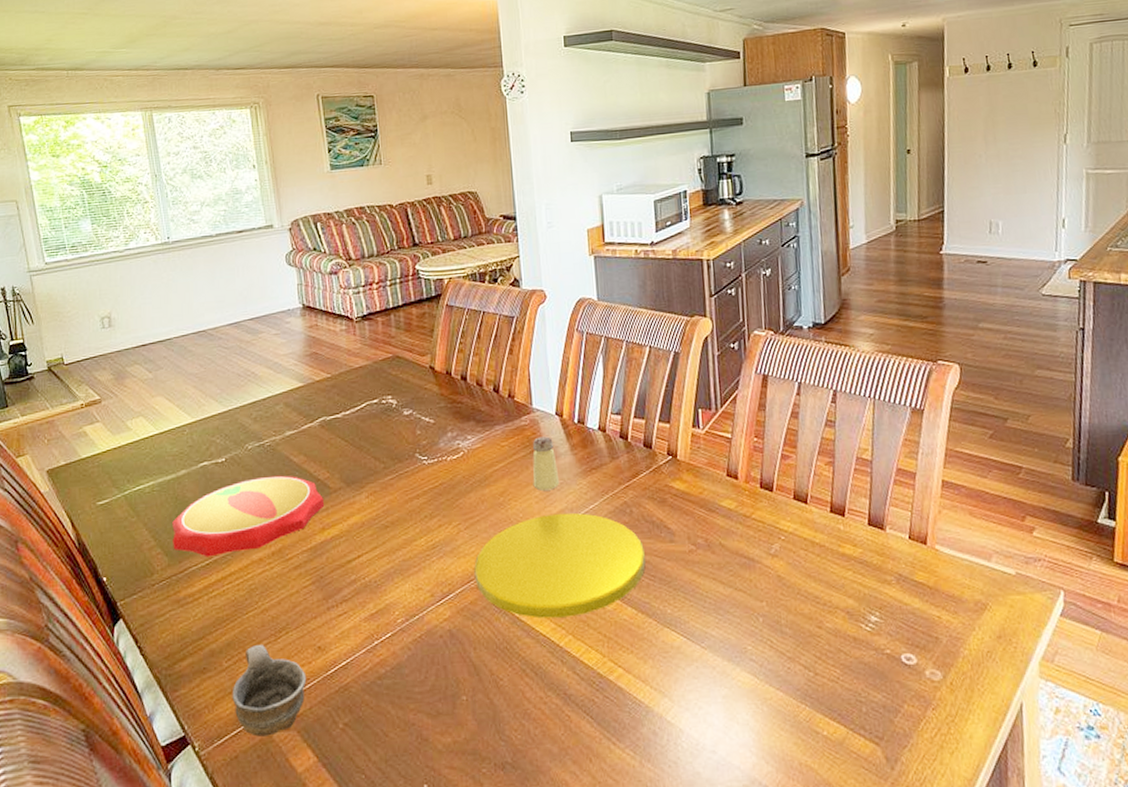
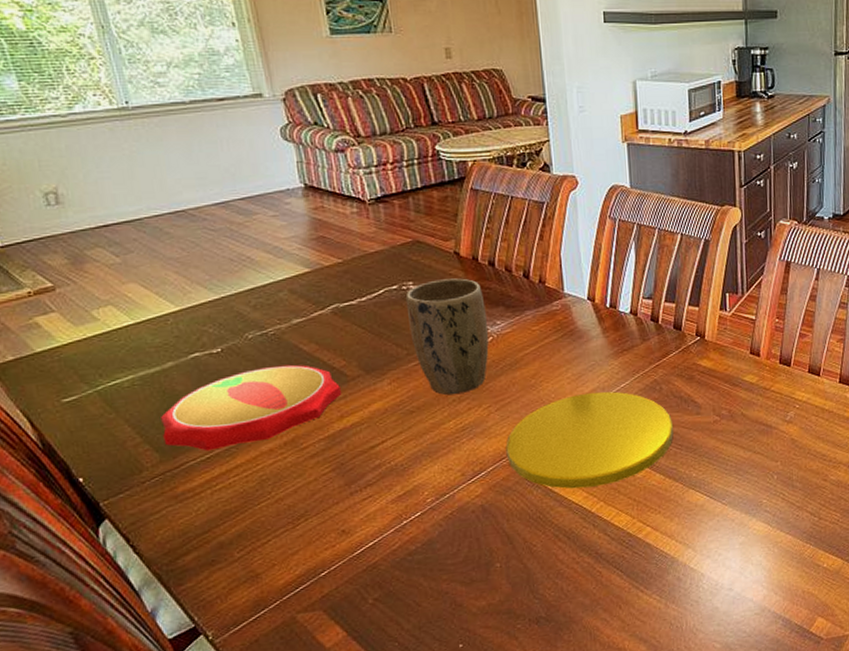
cup: present [232,645,307,737] -> none [247,533,331,620]
plant pot: none [384,392,460,511] -> present [405,278,489,396]
saltshaker: present [532,436,560,491] -> none [564,320,592,372]

